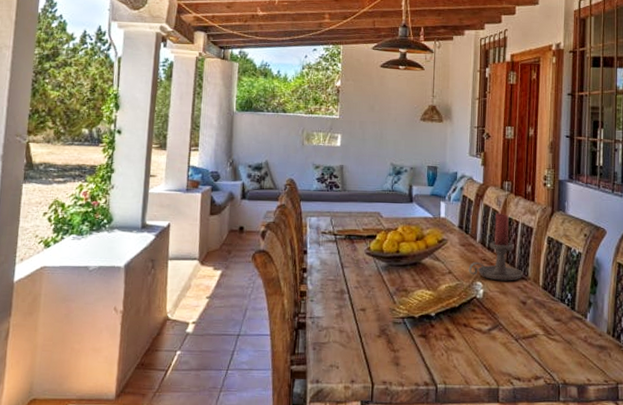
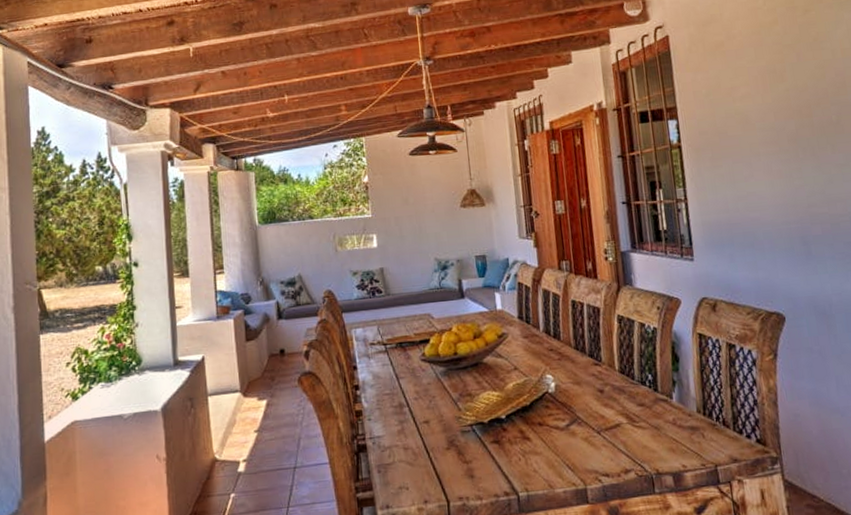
candle holder: present [468,213,524,281] -> none [535,296,596,371]

